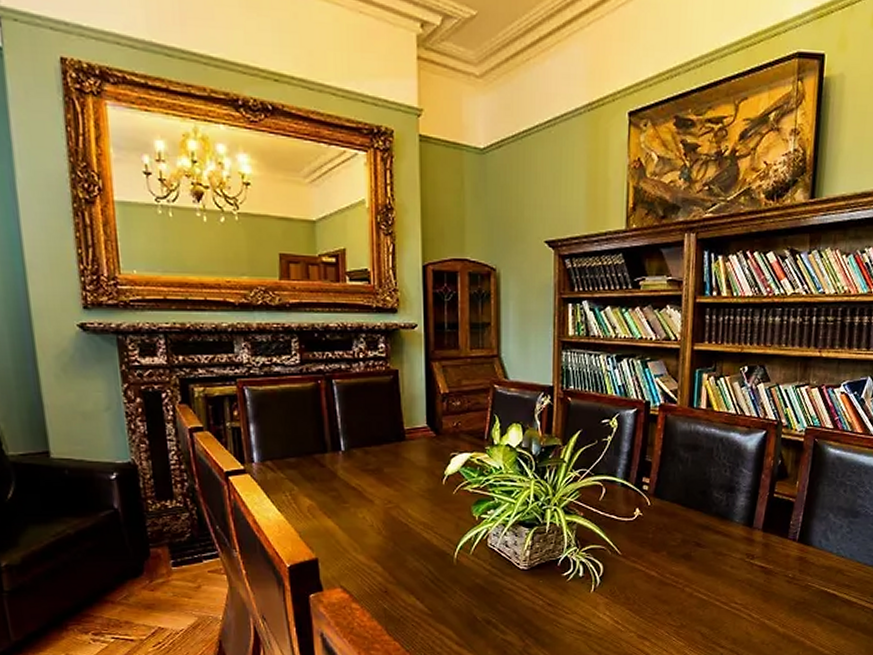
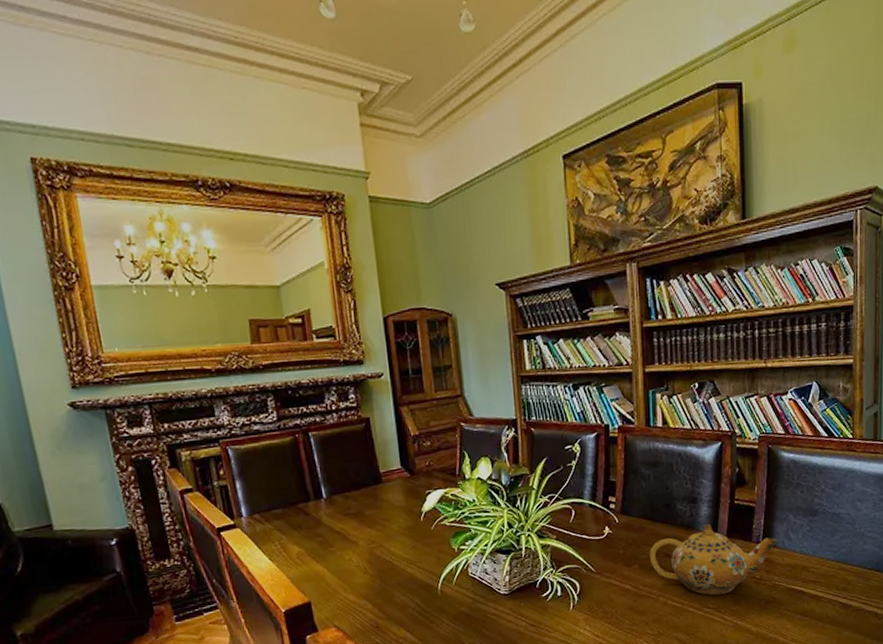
teapot: none [679,515,814,591] -> present [649,523,777,596]

